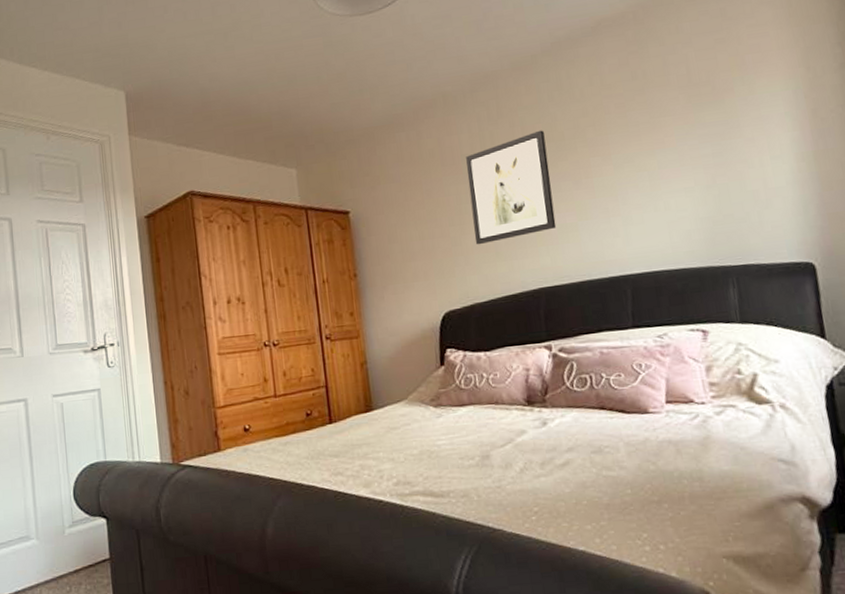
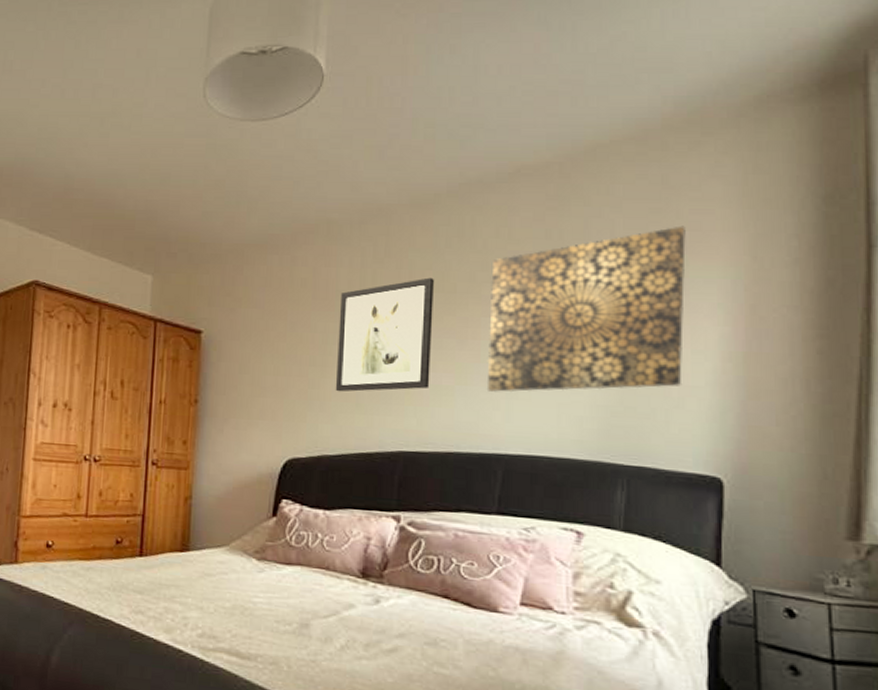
wall art: none [591,50,767,222] -> present [486,226,686,392]

